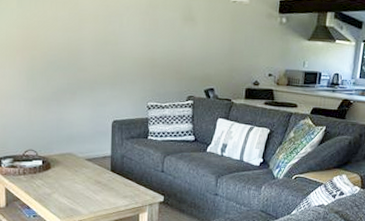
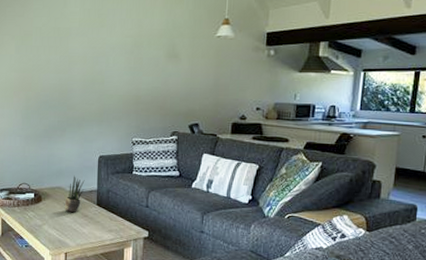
potted plant: none [76,140,98,179] -> present [65,175,85,212]

